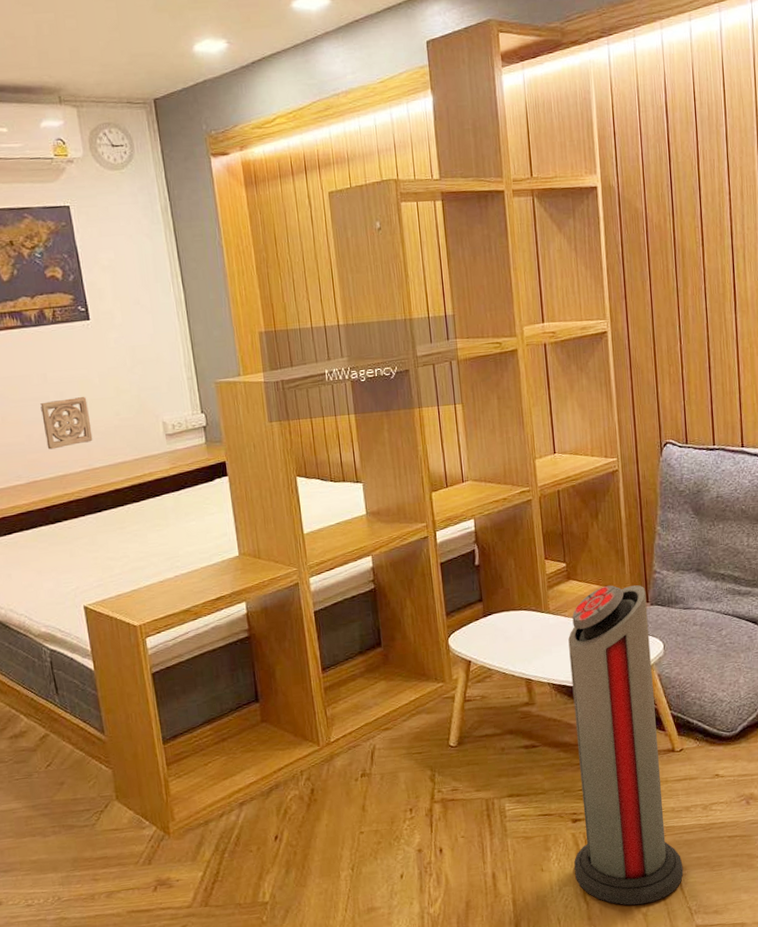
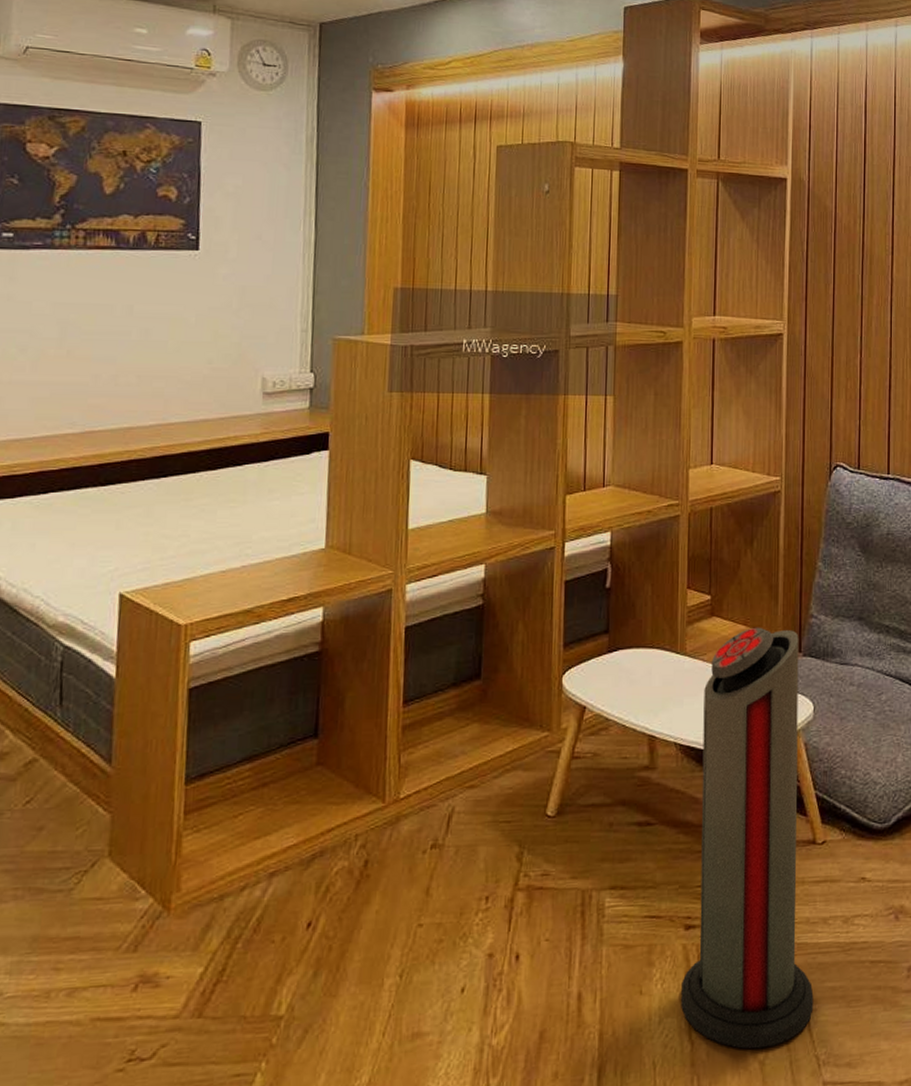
wall ornament: present [40,397,93,450] -> none [115,337,176,395]

